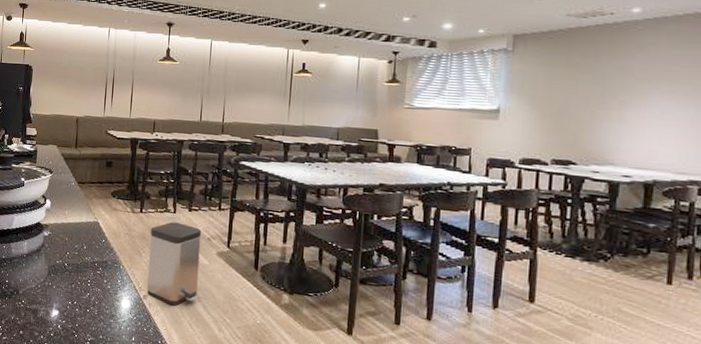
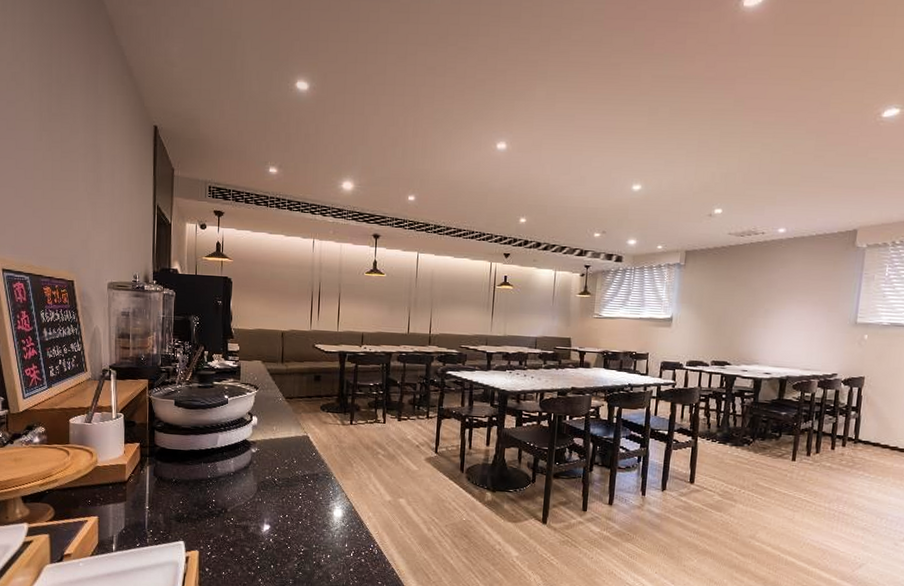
pedal bin: present [146,222,202,306] -> none [358,432,411,511]

